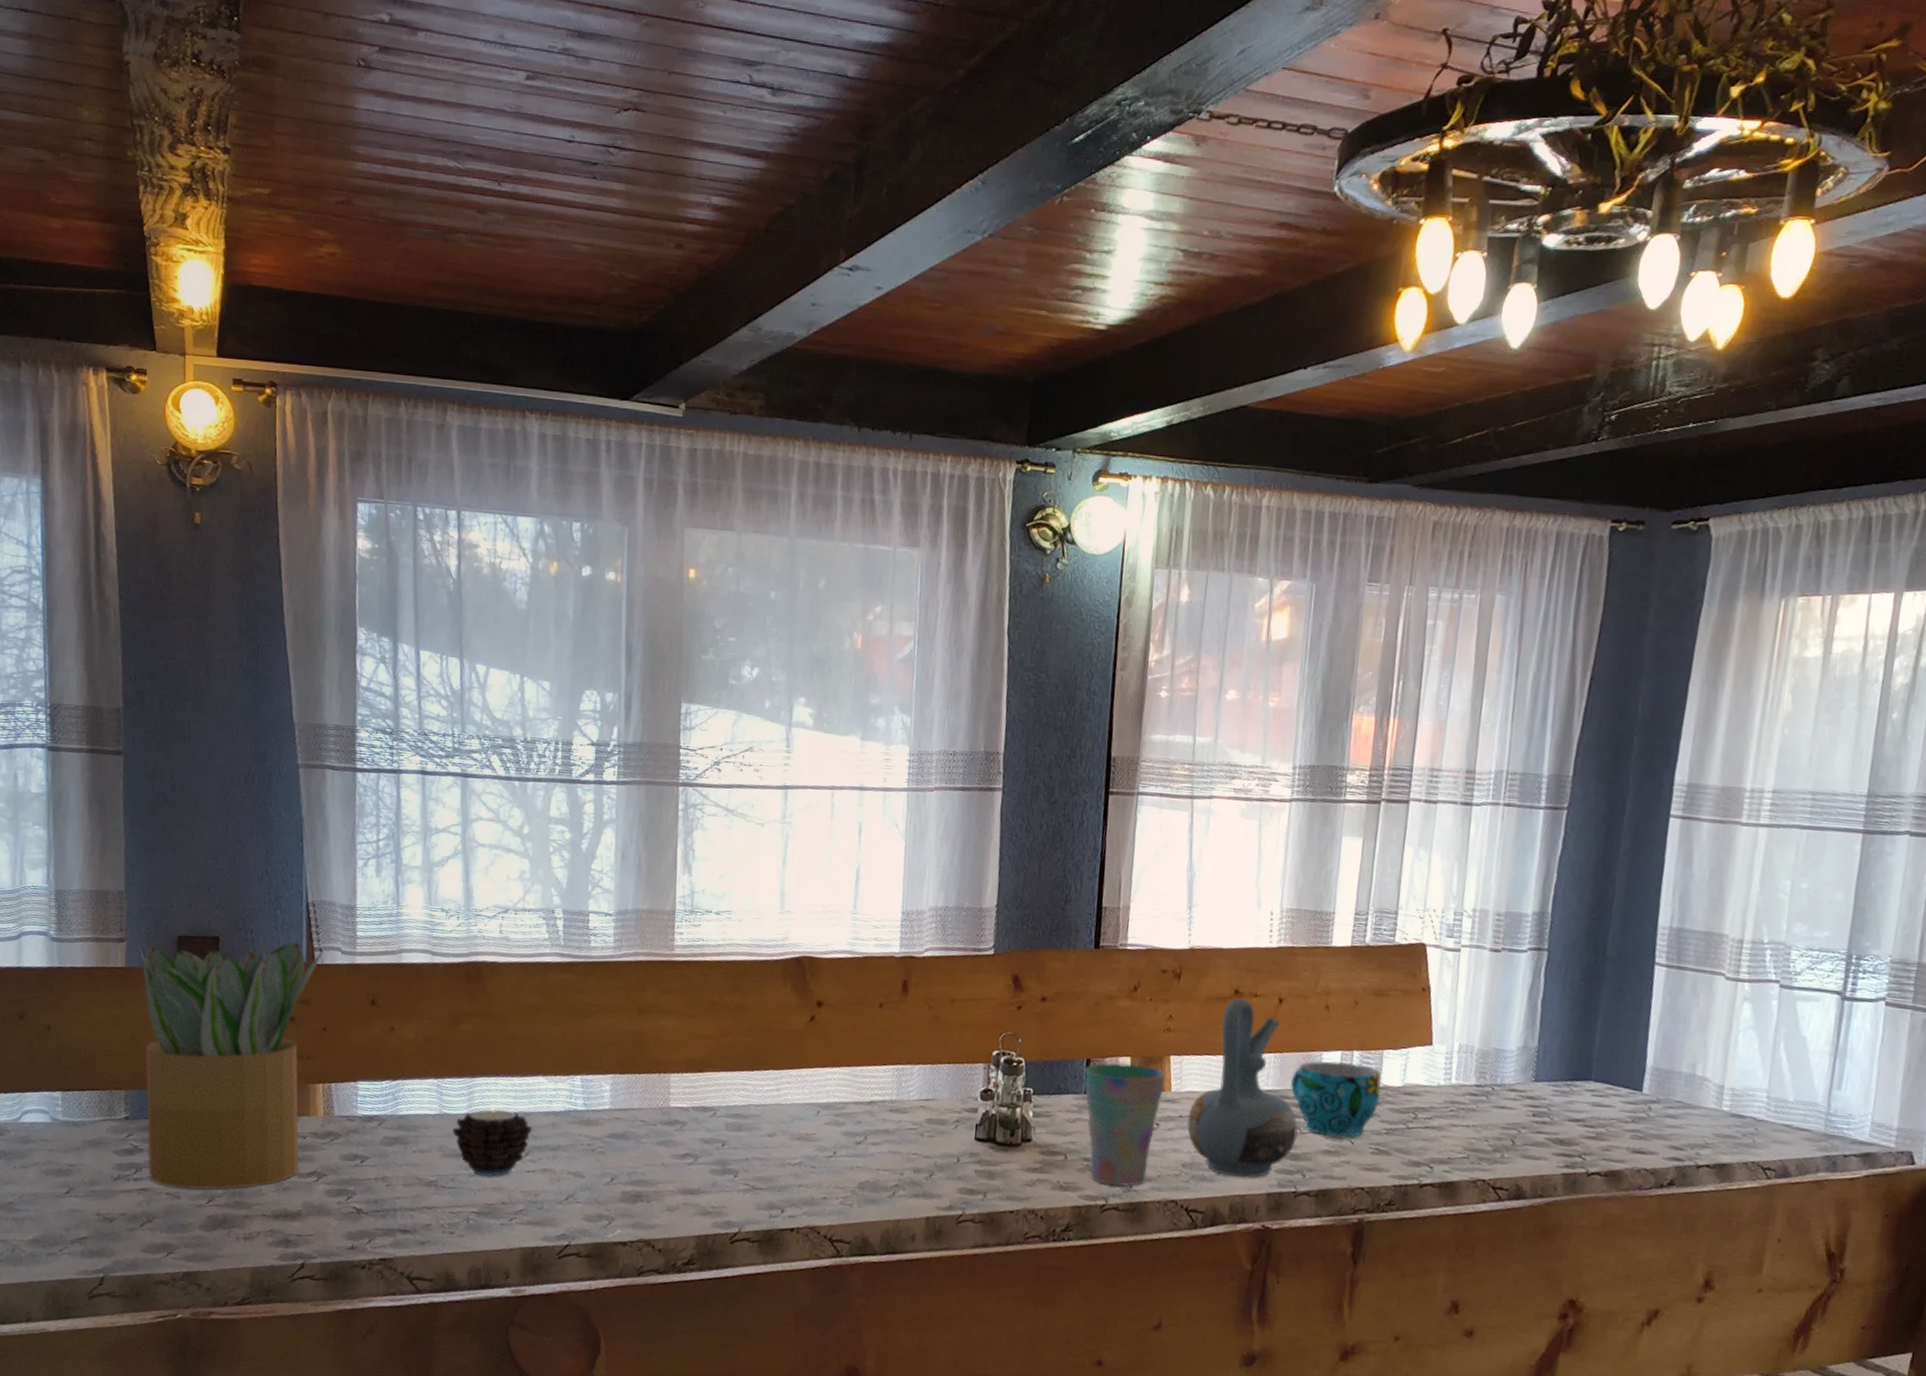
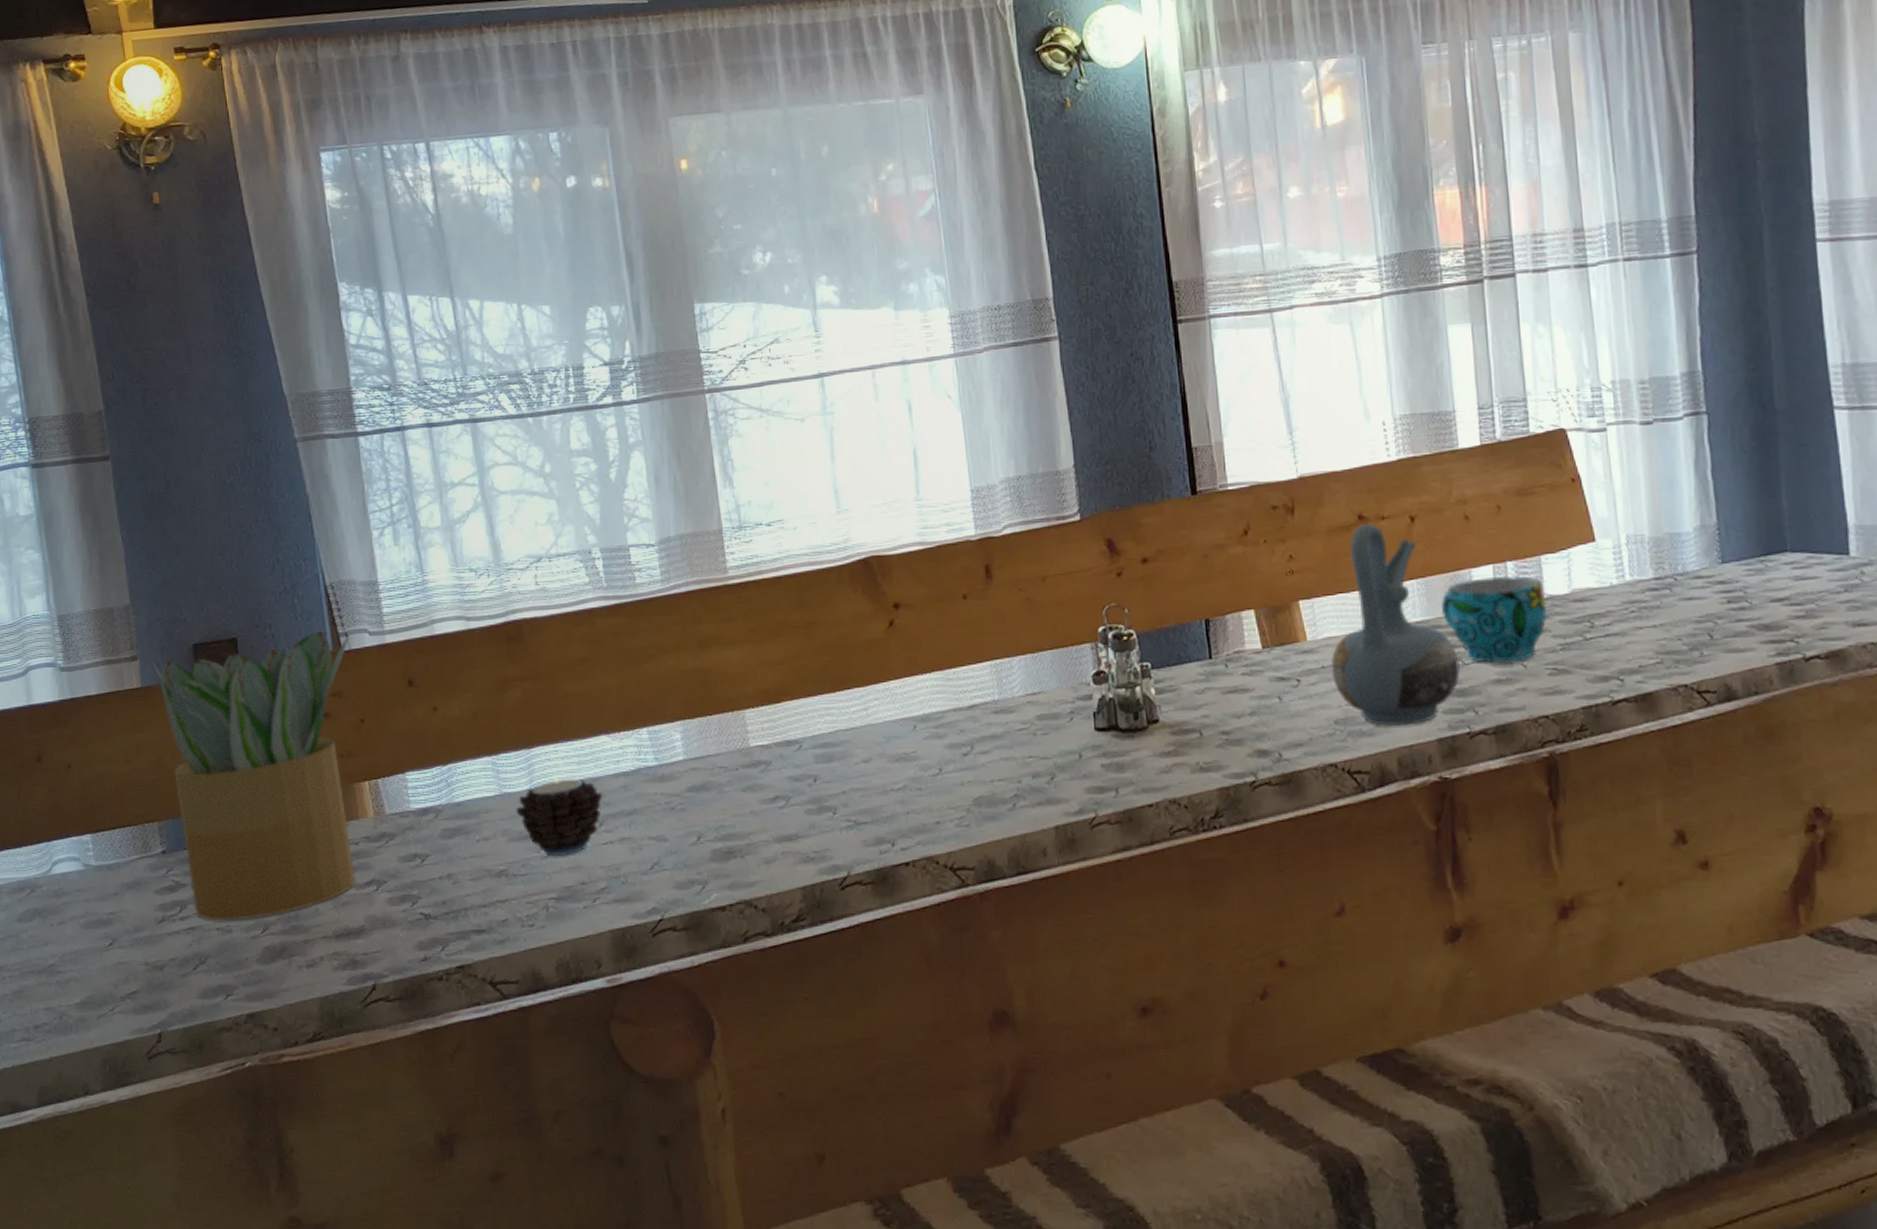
cup: present [1084,1063,1166,1186] -> none [1204,616,1298,757]

